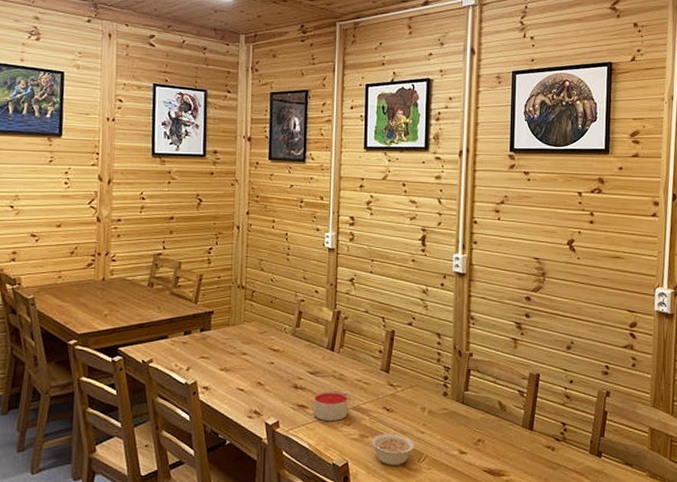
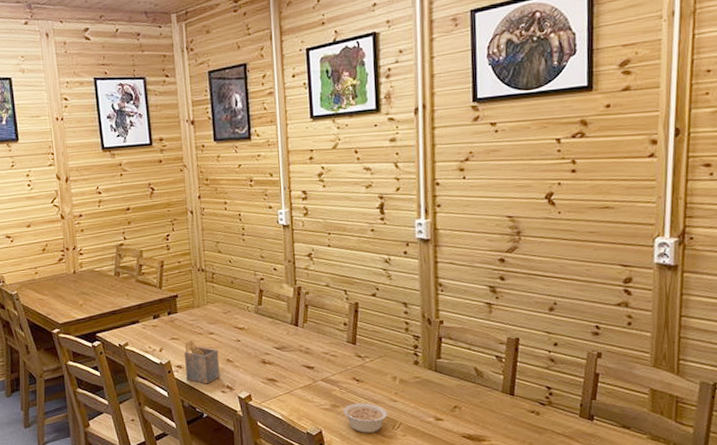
napkin holder: none [212,359,250,408] -> present [185,339,220,384]
candle: present [313,391,348,421] -> none [282,364,317,393]

